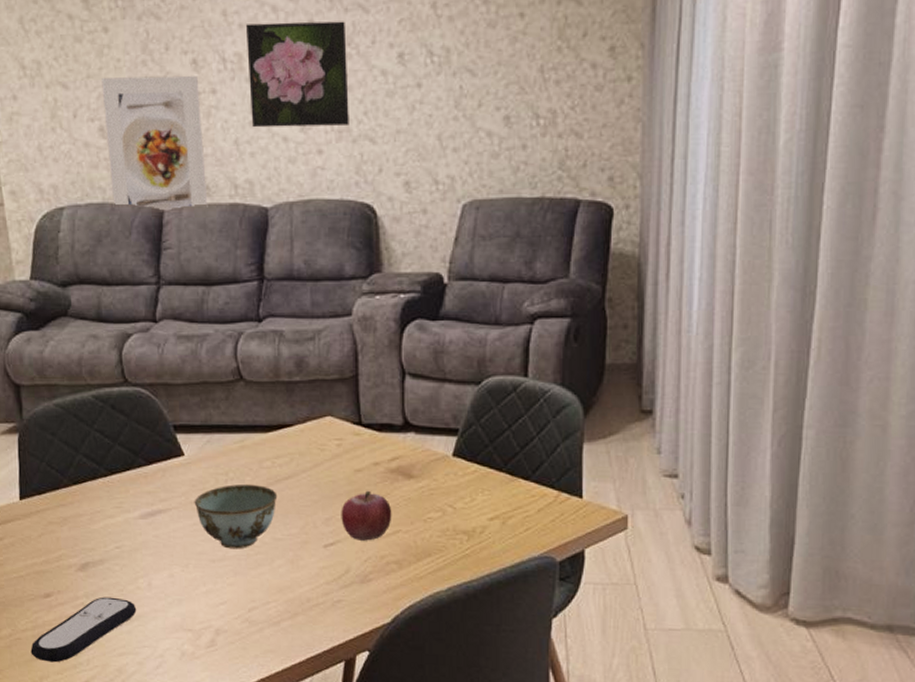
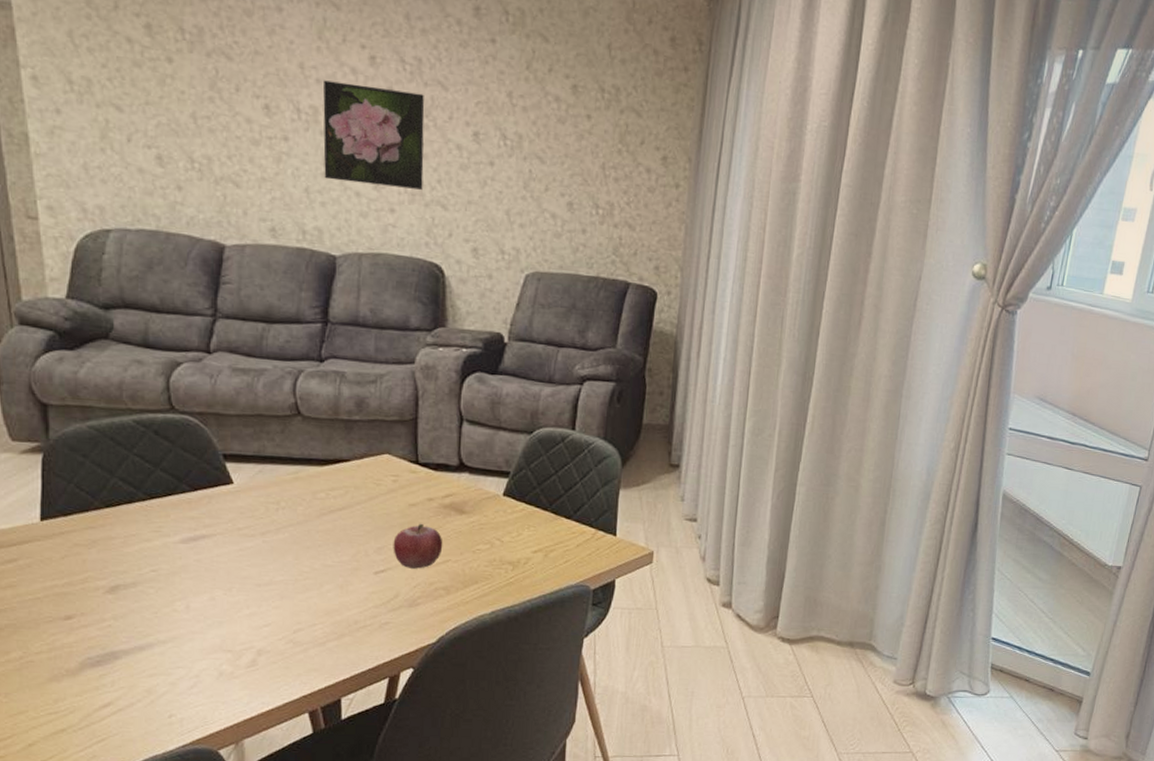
remote control: present [30,596,137,663] -> none [45,619,172,685]
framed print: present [102,75,208,210] -> none [162,107,273,248]
bowl: present [194,484,278,549] -> none [241,513,330,575]

